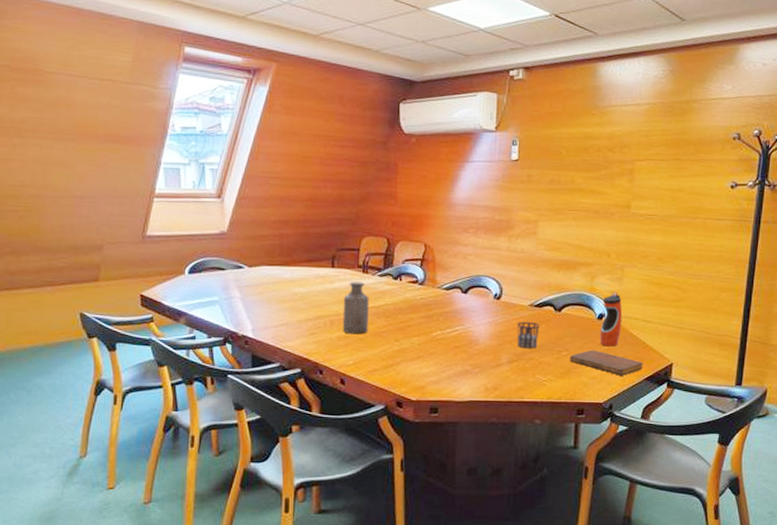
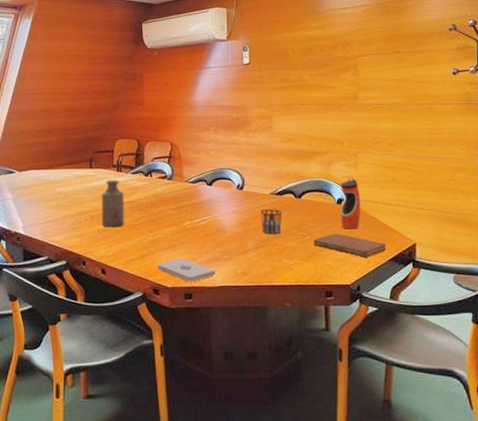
notepad: none [402,370,465,396] -> present [157,258,215,282]

